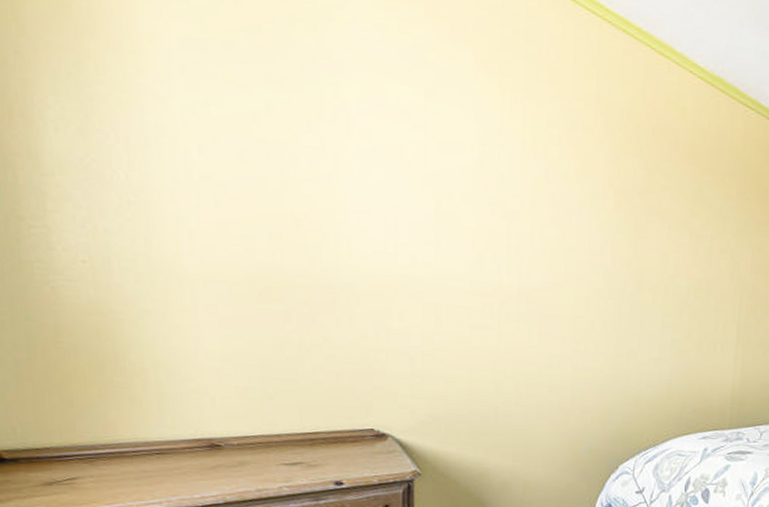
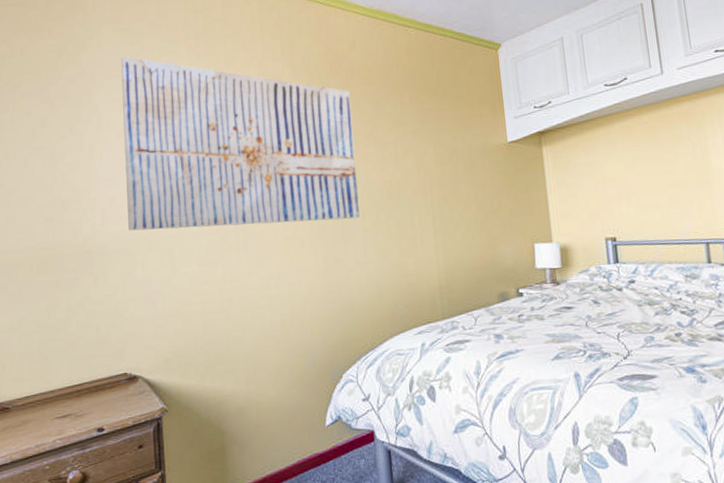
wall art: none [383,45,671,312] -> present [121,56,360,231]

